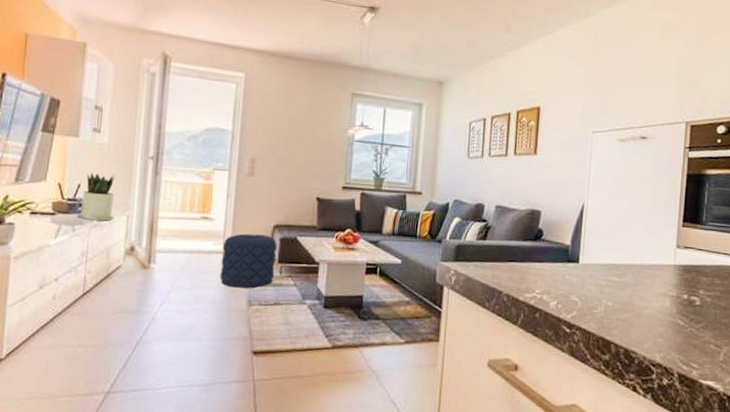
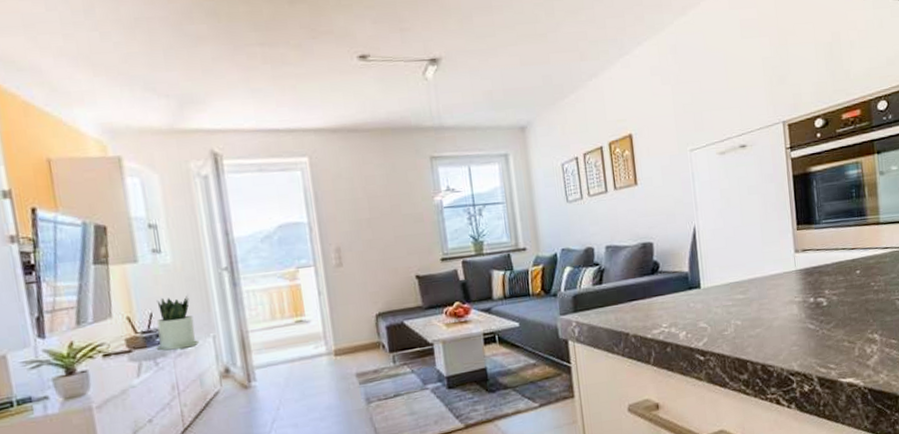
pouf: present [220,233,277,288] -> none [325,326,388,388]

